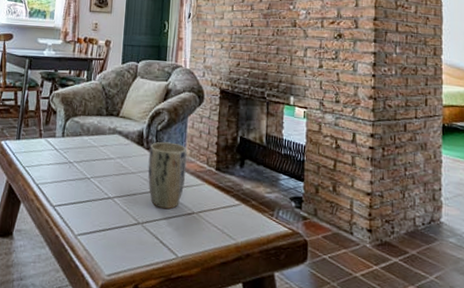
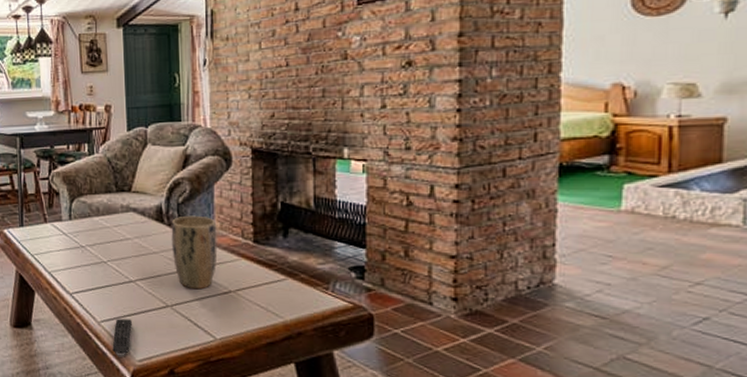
remote control: none [85,233,106,271] -> present [112,319,132,357]

